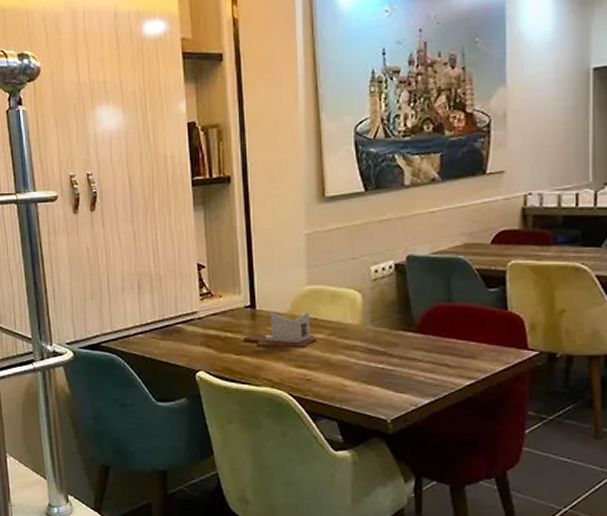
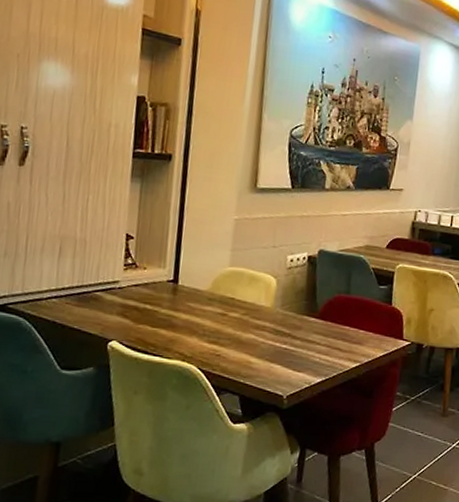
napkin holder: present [243,312,318,348] -> none [161,288,232,325]

